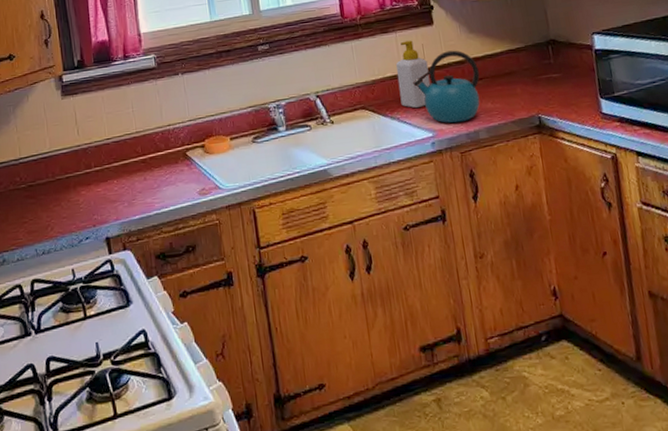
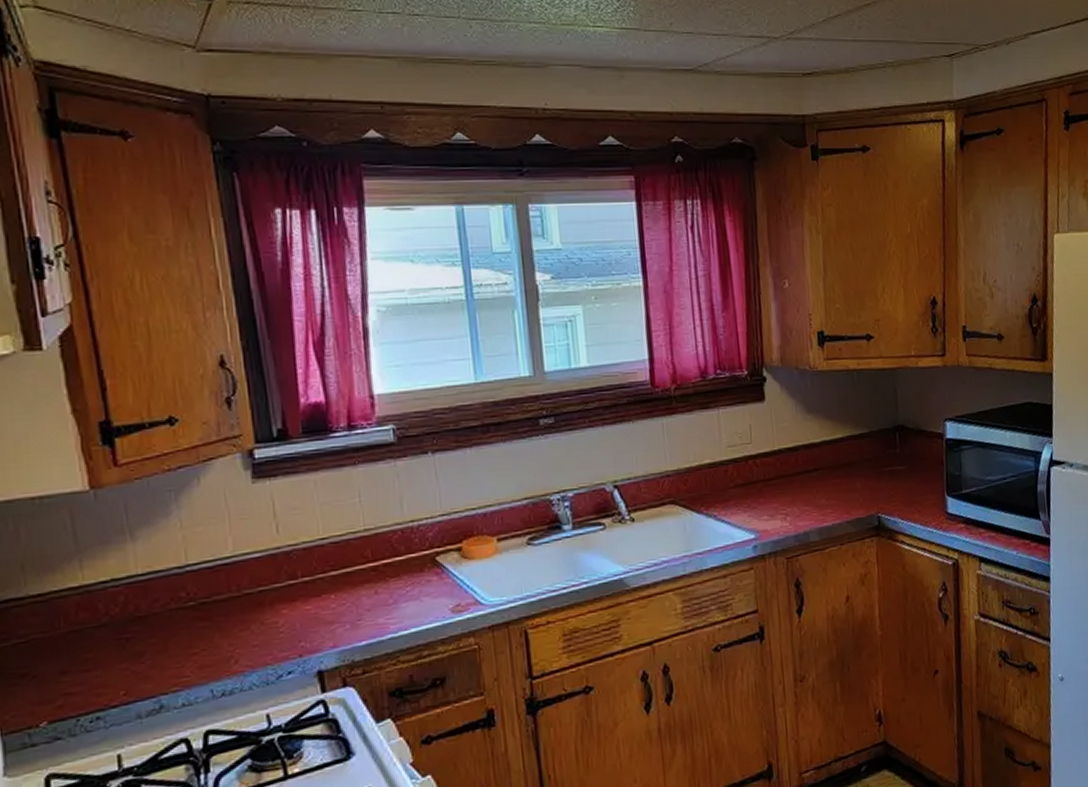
soap bottle: present [396,40,431,109] -> none [716,419,757,504]
kettle: present [413,50,480,123] -> none [735,433,815,523]

